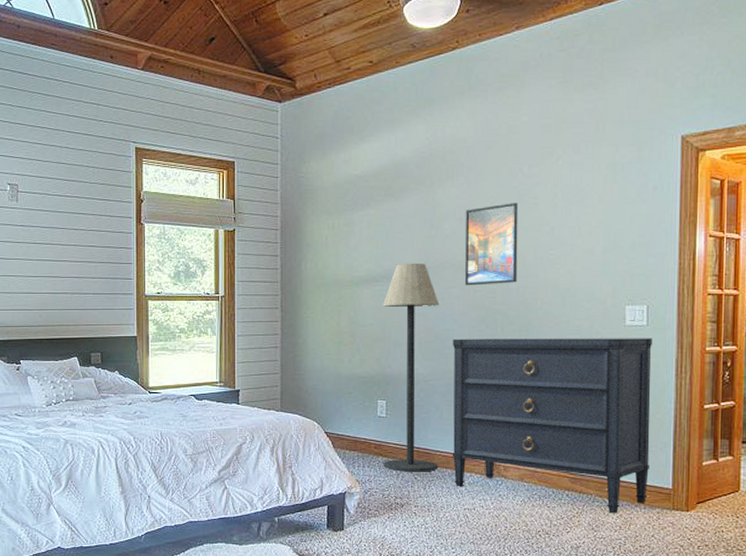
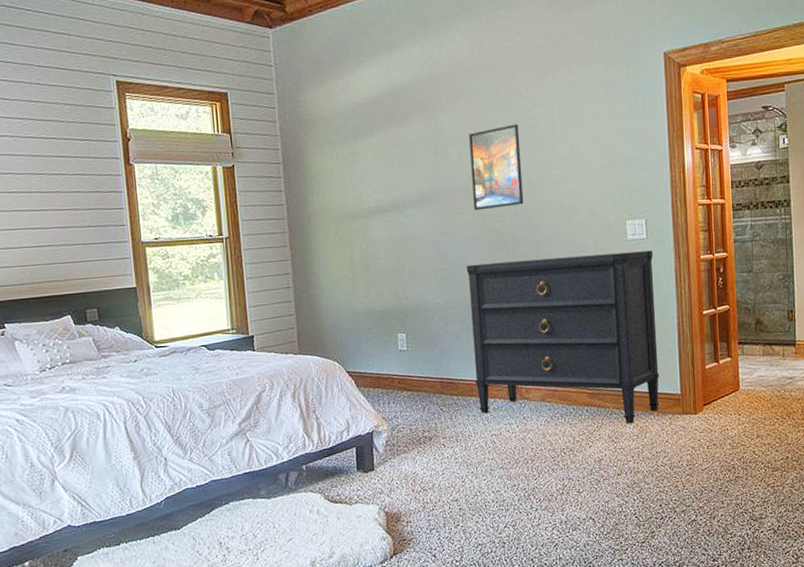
floor lamp: present [383,263,439,472] -> none [395,190,462,405]

